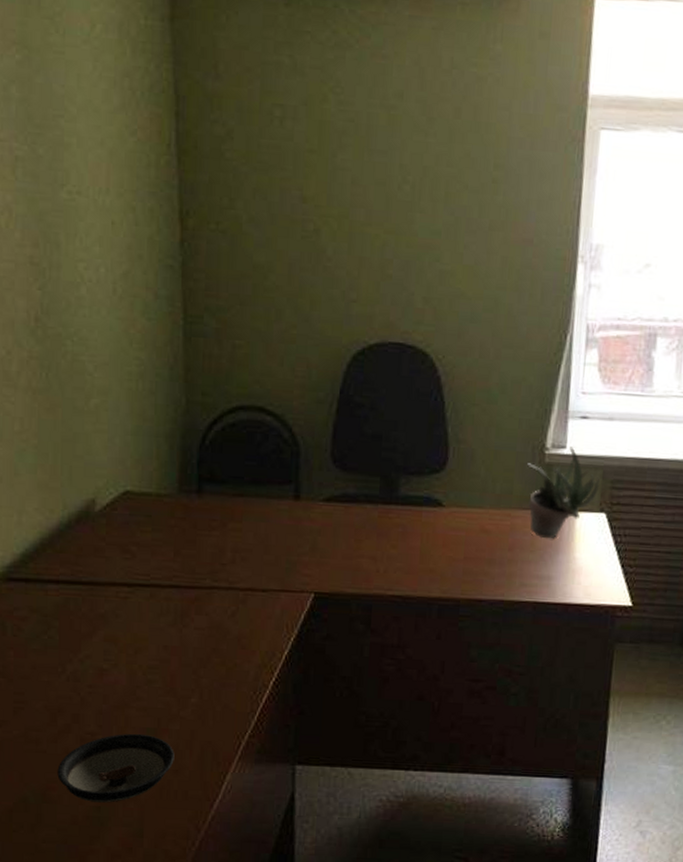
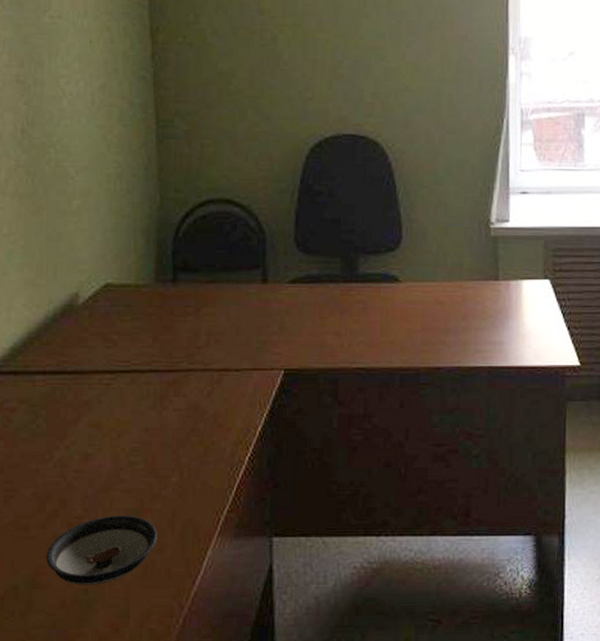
succulent plant: present [526,446,600,539] -> none [474,220,542,307]

